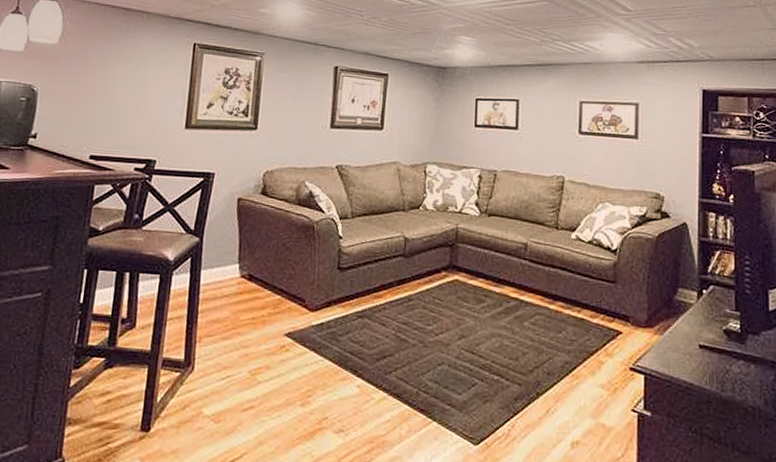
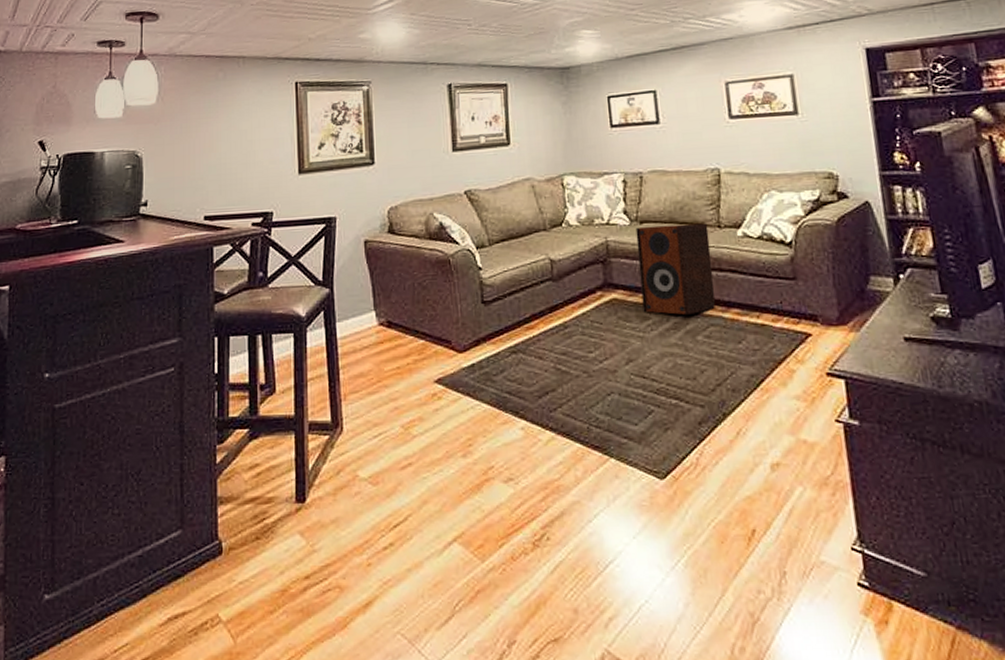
speaker: none [480,219,547,302] -> present [635,223,715,315]

